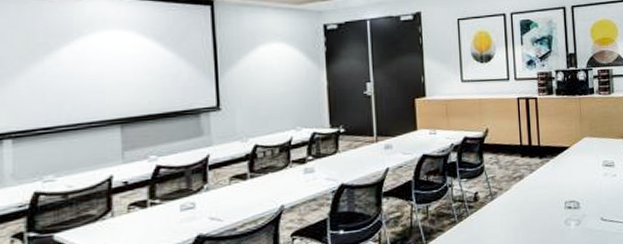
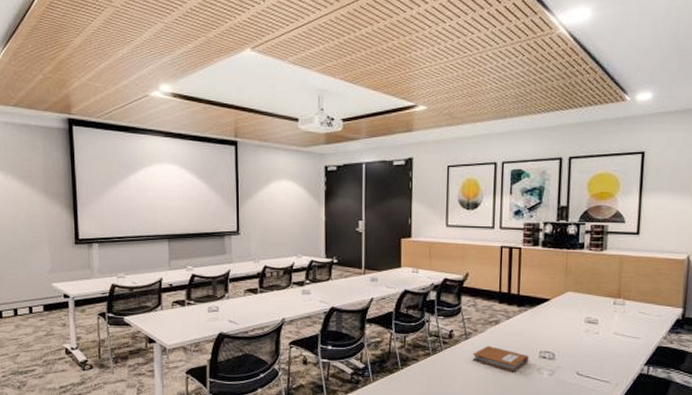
notebook: none [500,203,556,228] -> present [472,345,529,371]

